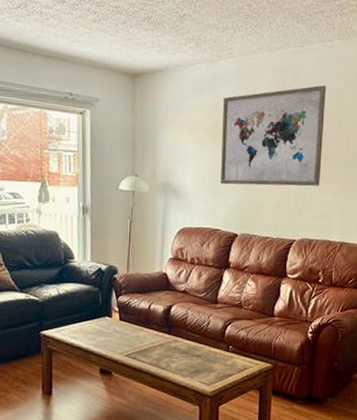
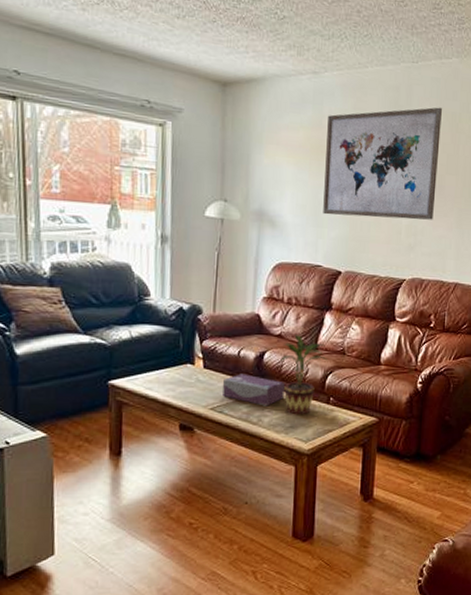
tissue box: none [136,325,189,354] -> present [223,373,285,406]
potted plant: none [185,291,226,362] -> present [280,335,327,415]

